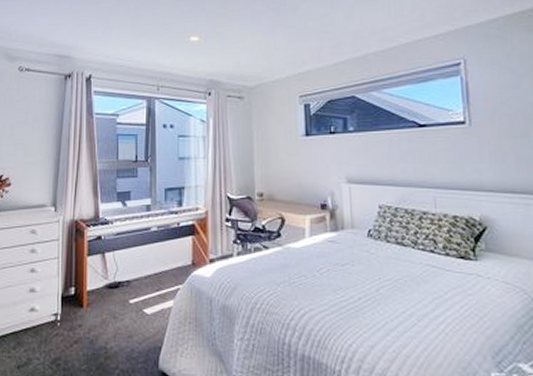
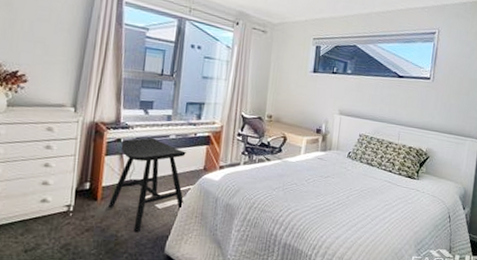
stool: none [94,232,175,342] -> present [107,137,186,232]

